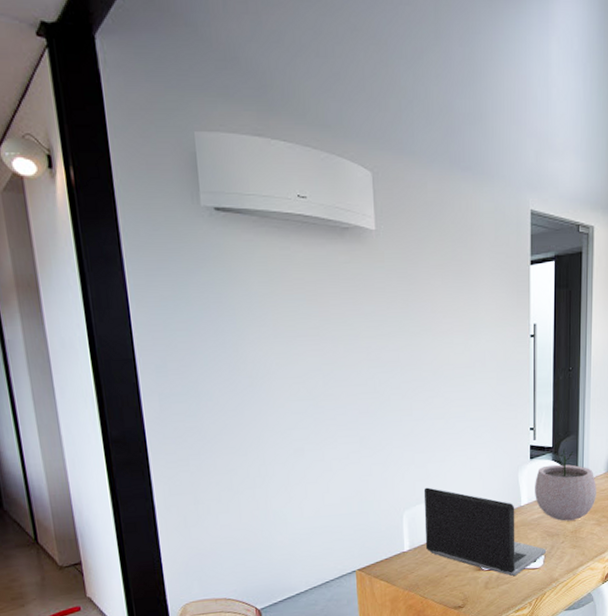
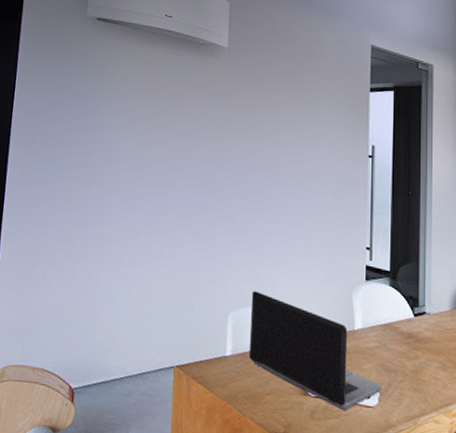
plant pot: present [535,448,596,521] -> none [370,275,440,359]

